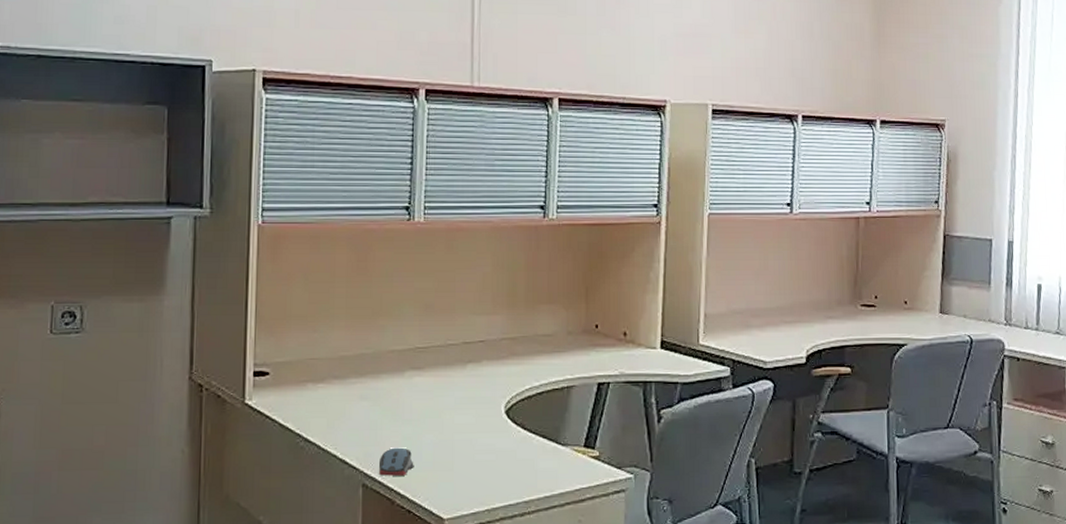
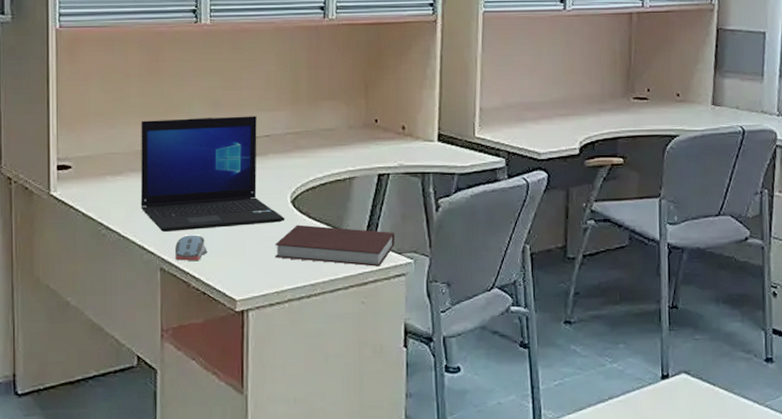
laptop: none [343,320,499,444] -> present [140,116,285,232]
notebook: none [487,436,614,482] -> present [275,224,395,267]

